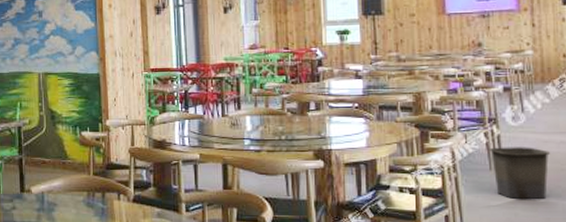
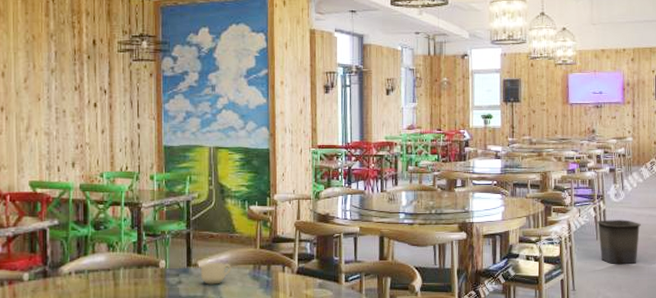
teacup: none [33,189,65,211] -> present [200,263,232,285]

